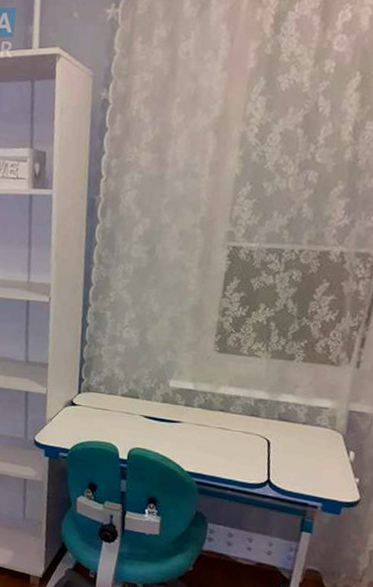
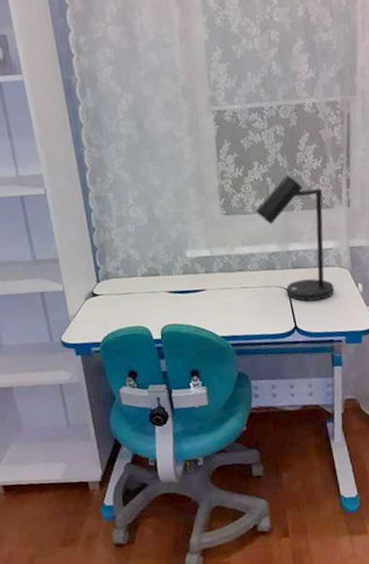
desk lamp: none [250,322,330,460] -> present [255,175,335,301]

